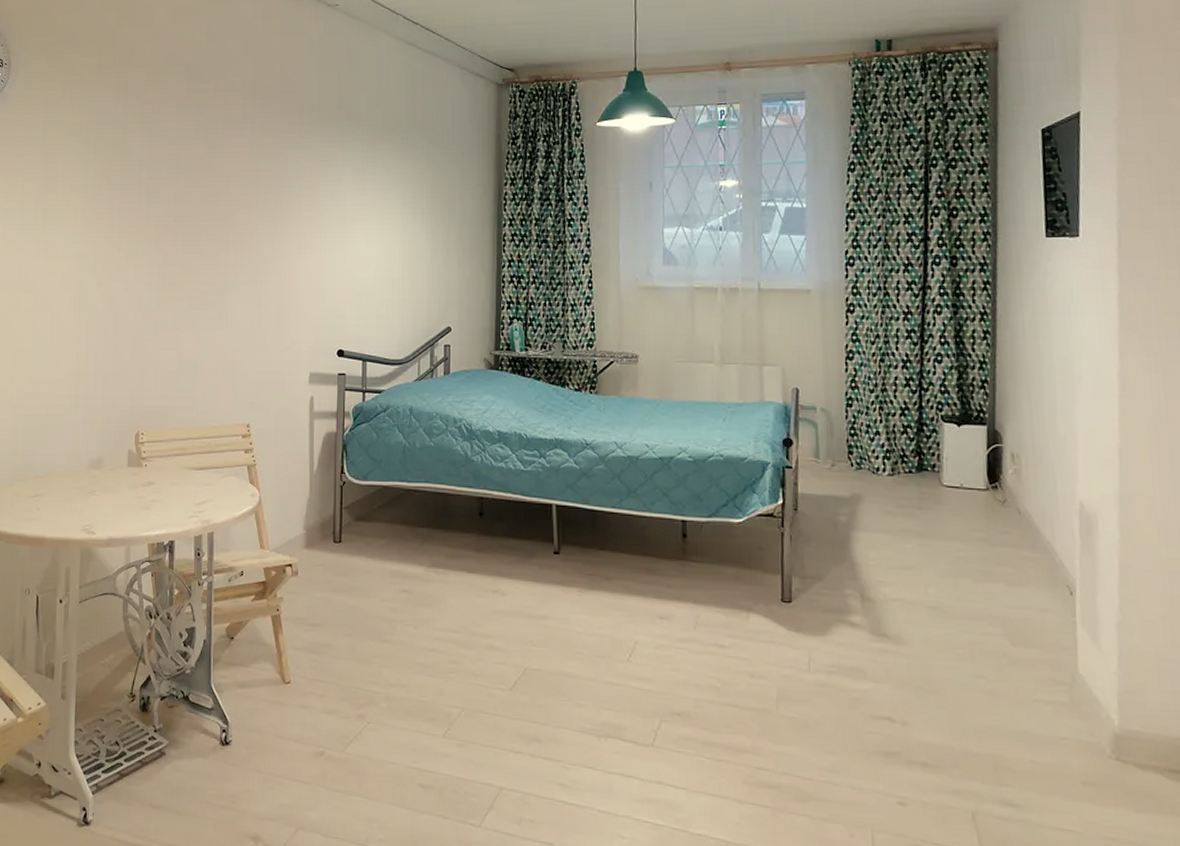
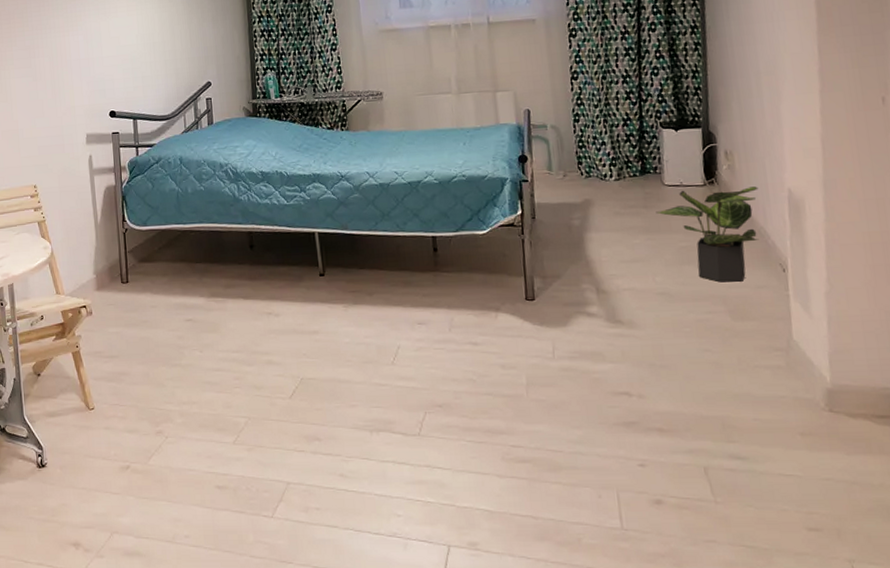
potted plant: none [932,492,1047,602] -> present [656,186,759,283]

